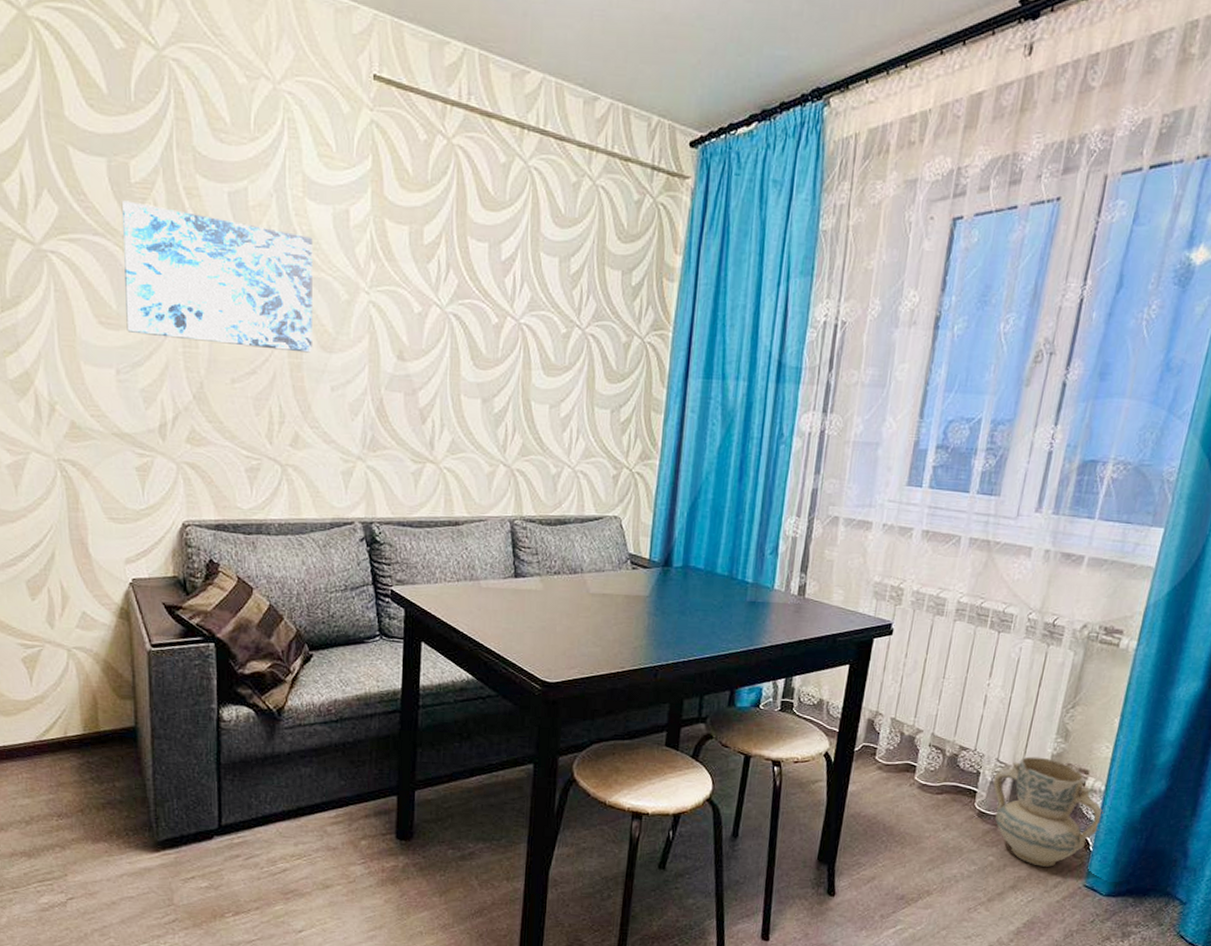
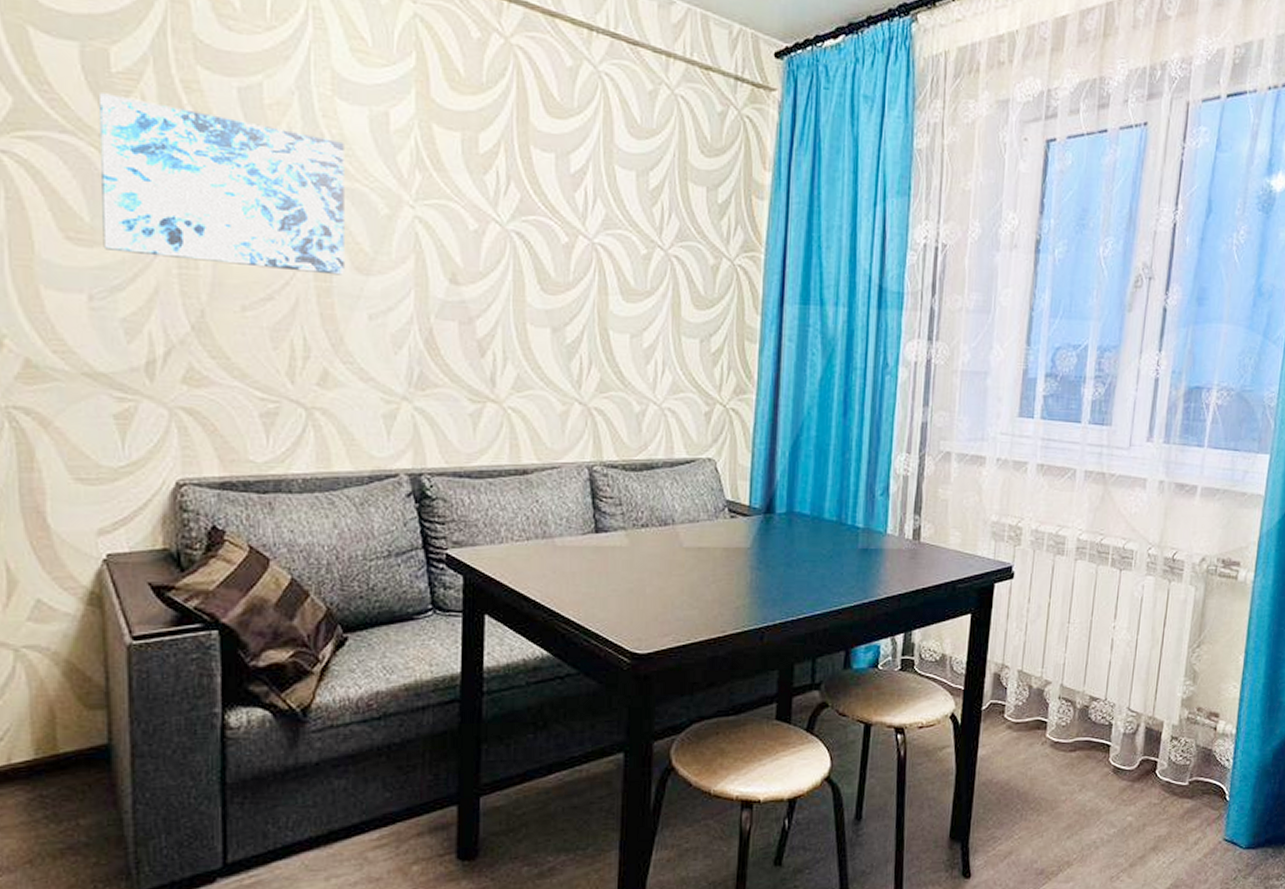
ceramic jug: present [993,756,1104,867] -> none [1126,702,1237,823]

